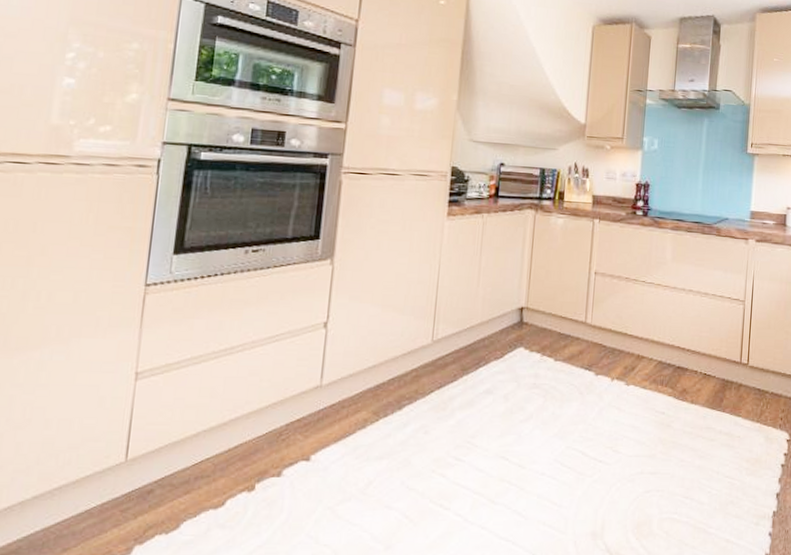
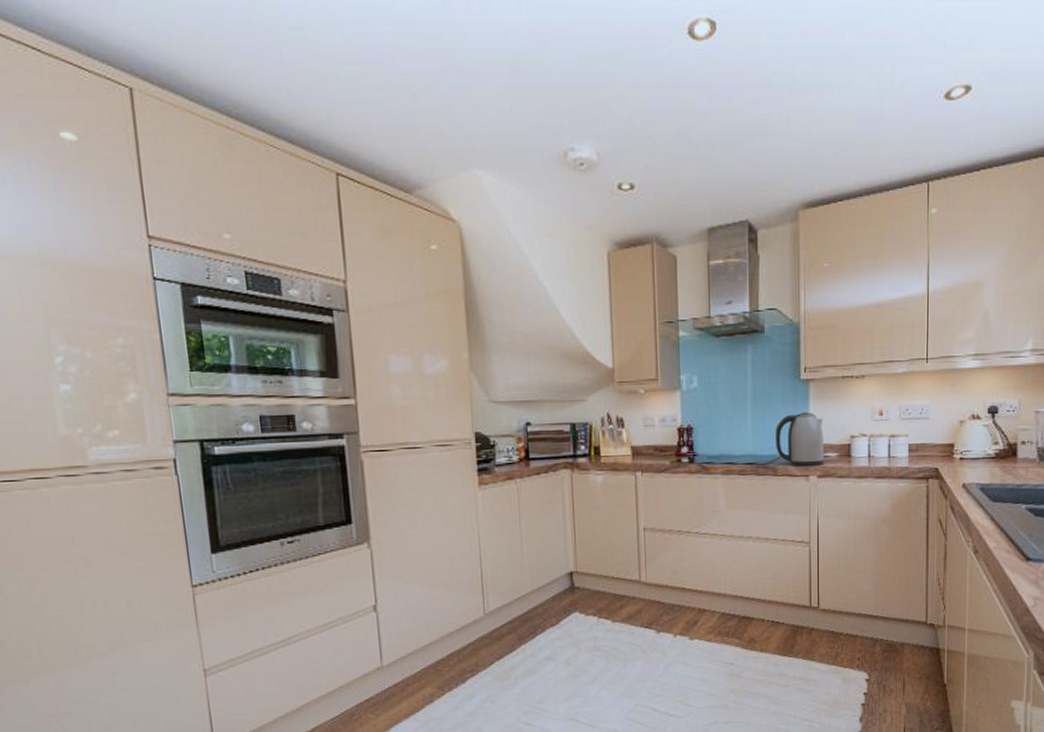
kettle: none [721,181,764,232] -> present [775,412,825,467]

